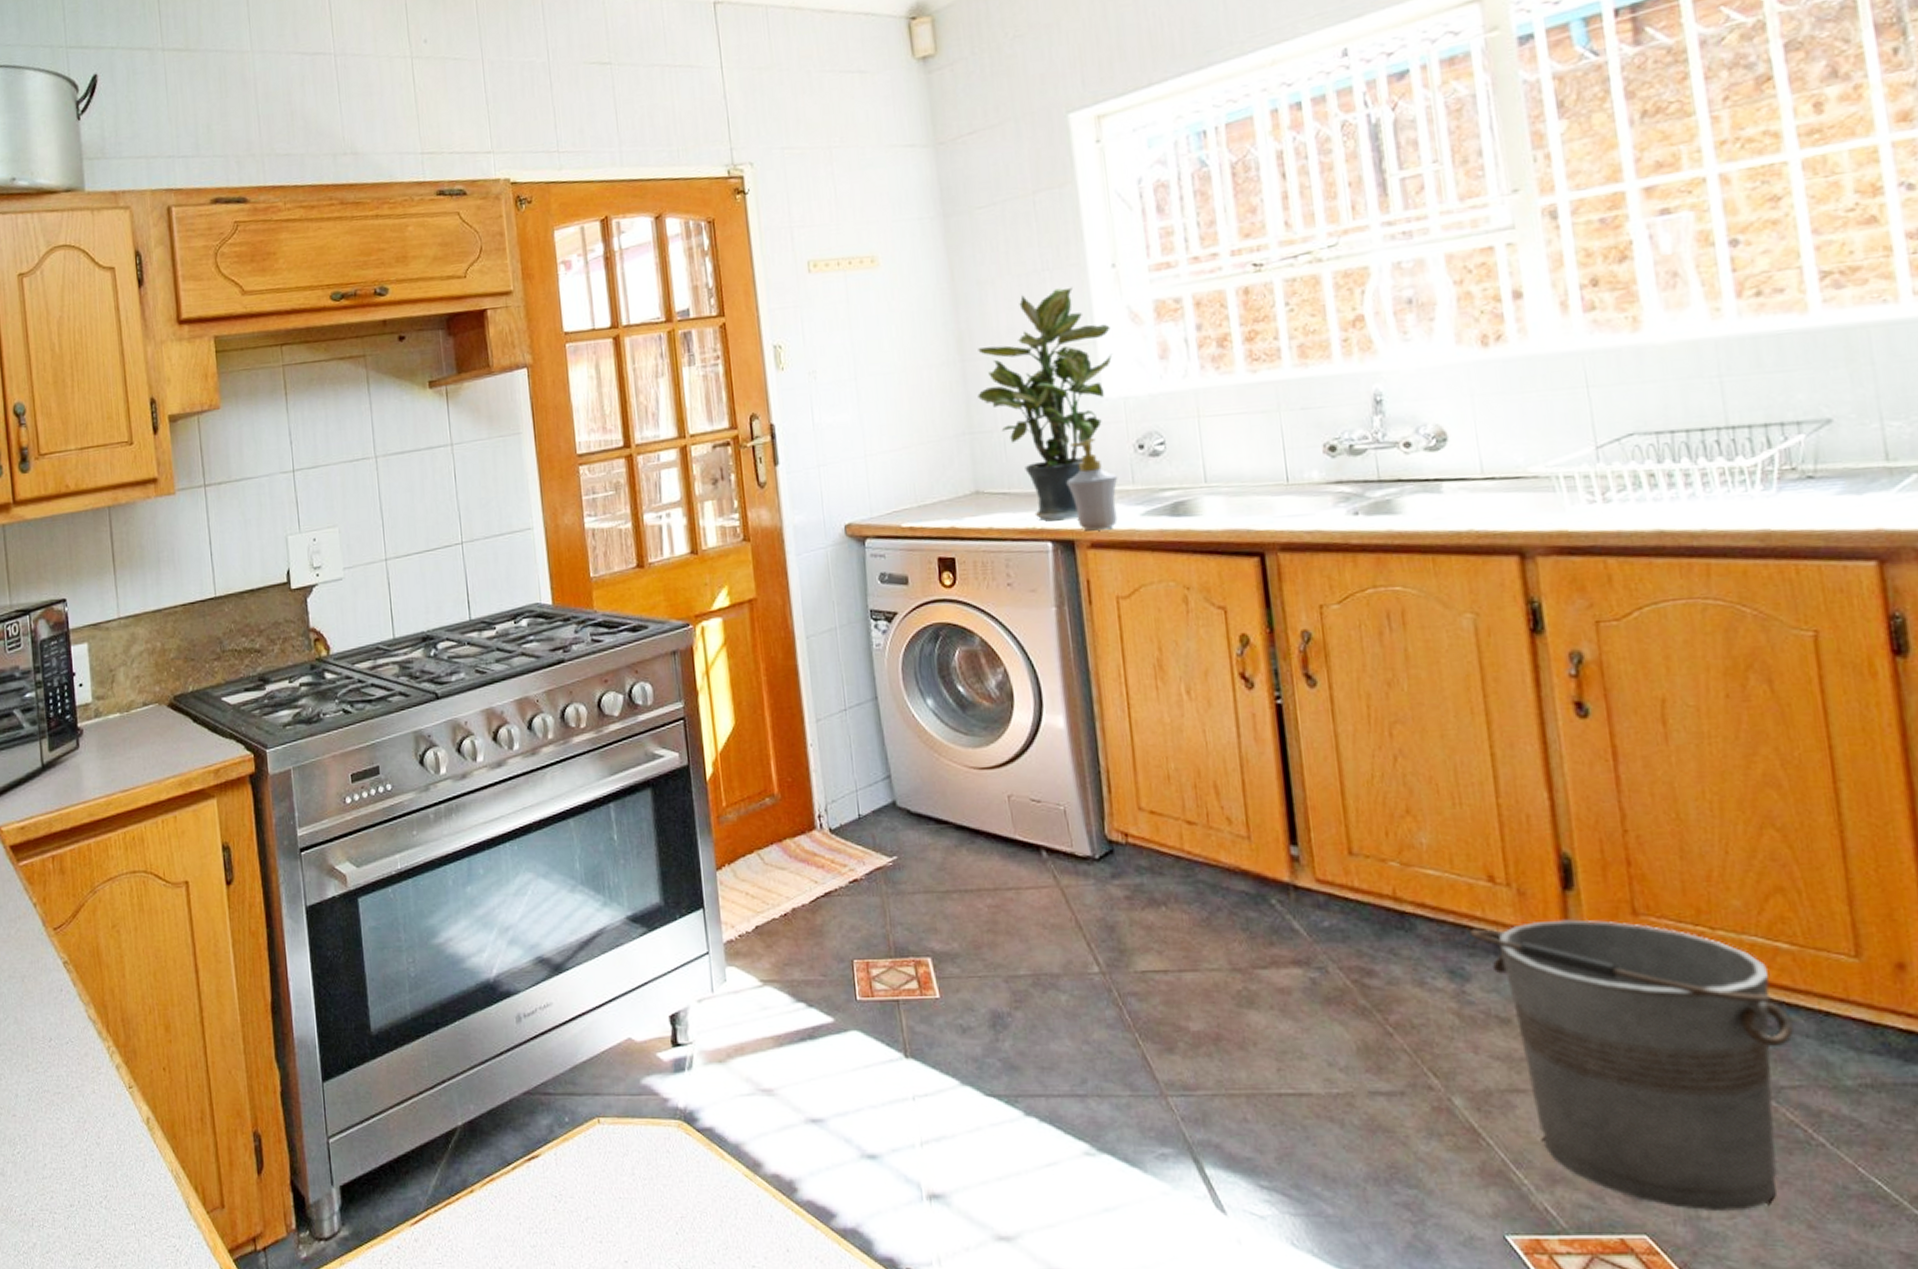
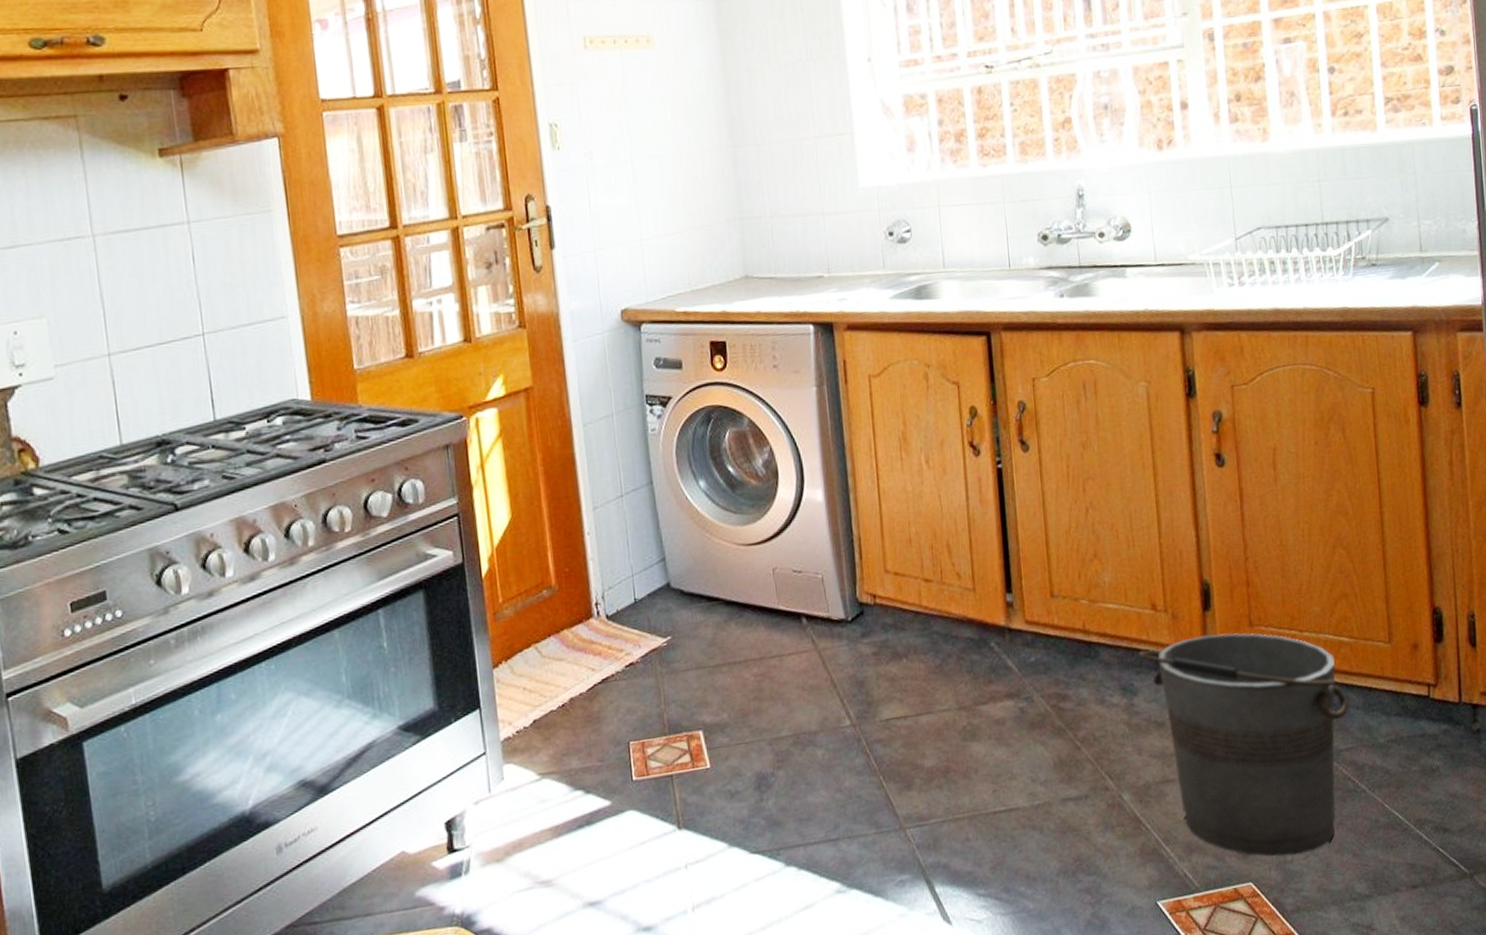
potted plant: present [978,287,1113,521] -> none [747,78,868,305]
soap bottle: present [1066,439,1118,531] -> none [826,226,871,314]

